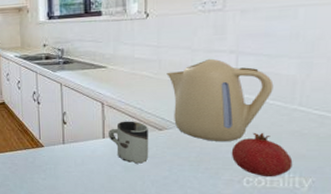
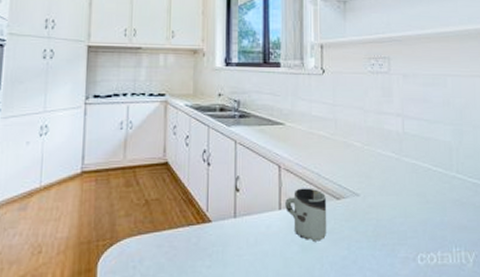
kettle: present [166,58,274,142] -> none [342,120,435,213]
fruit: present [231,132,293,177] -> none [404,201,458,253]

